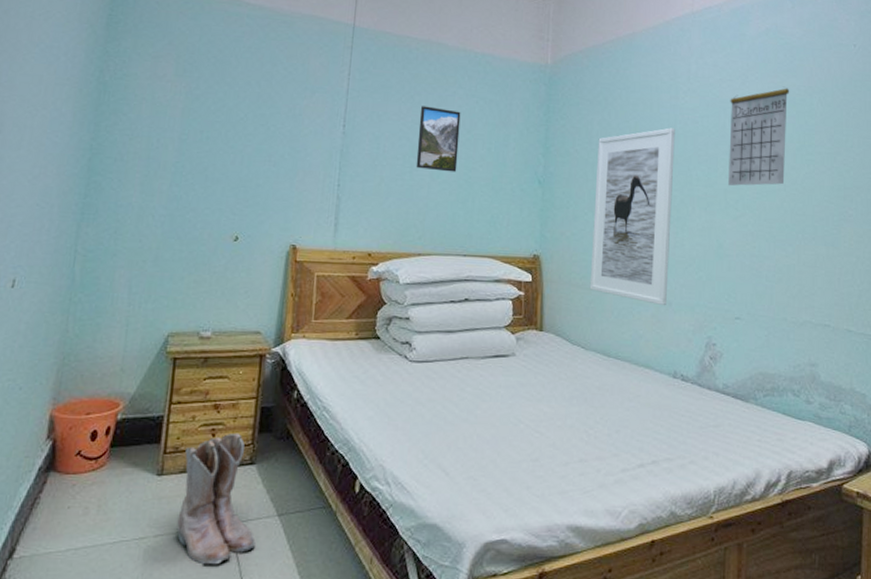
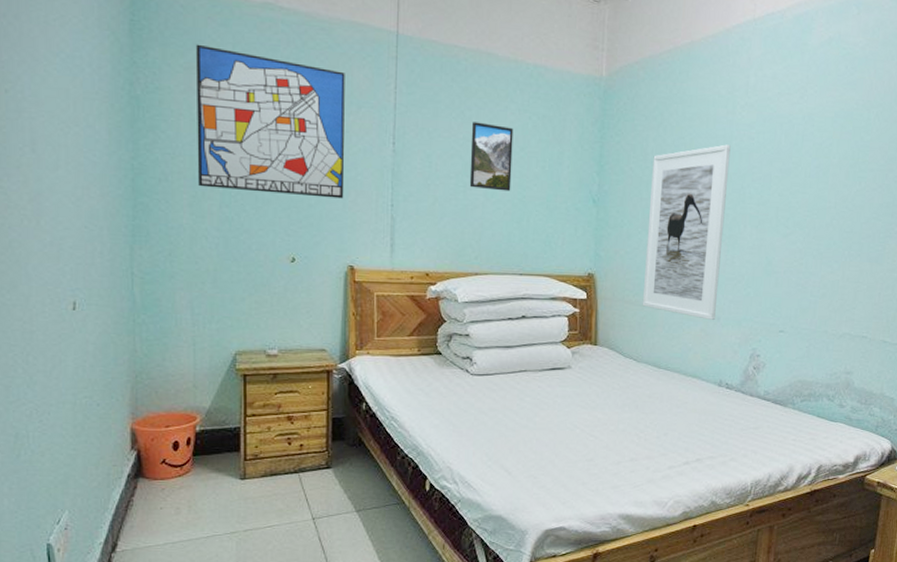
wall art: none [152,35,302,179] -> present [195,44,345,199]
boots: present [177,432,256,565] -> none [264,441,337,553]
calendar: present [728,86,790,186] -> none [780,100,848,204]

